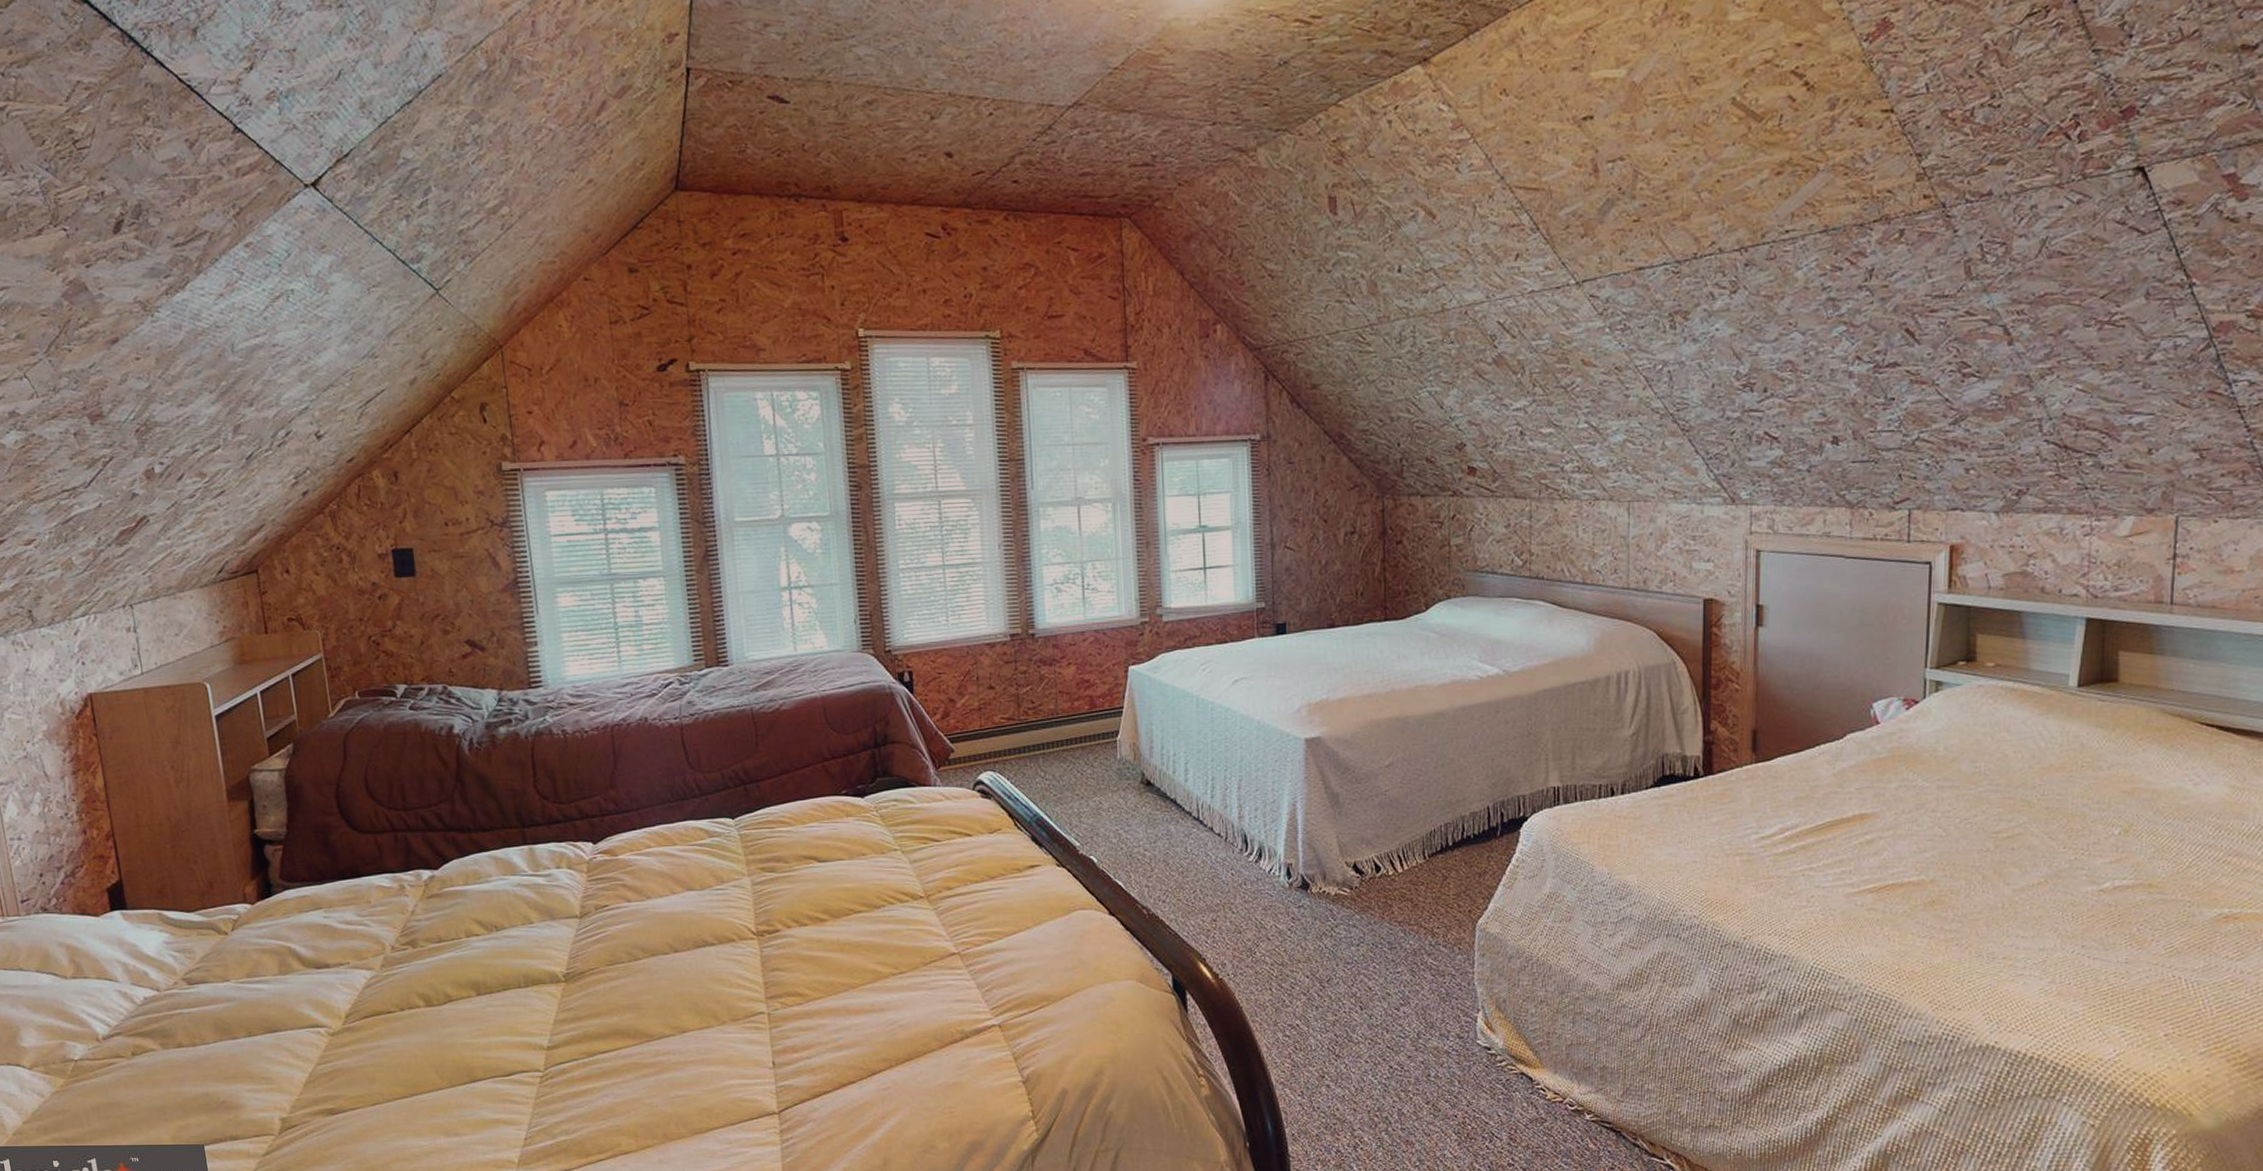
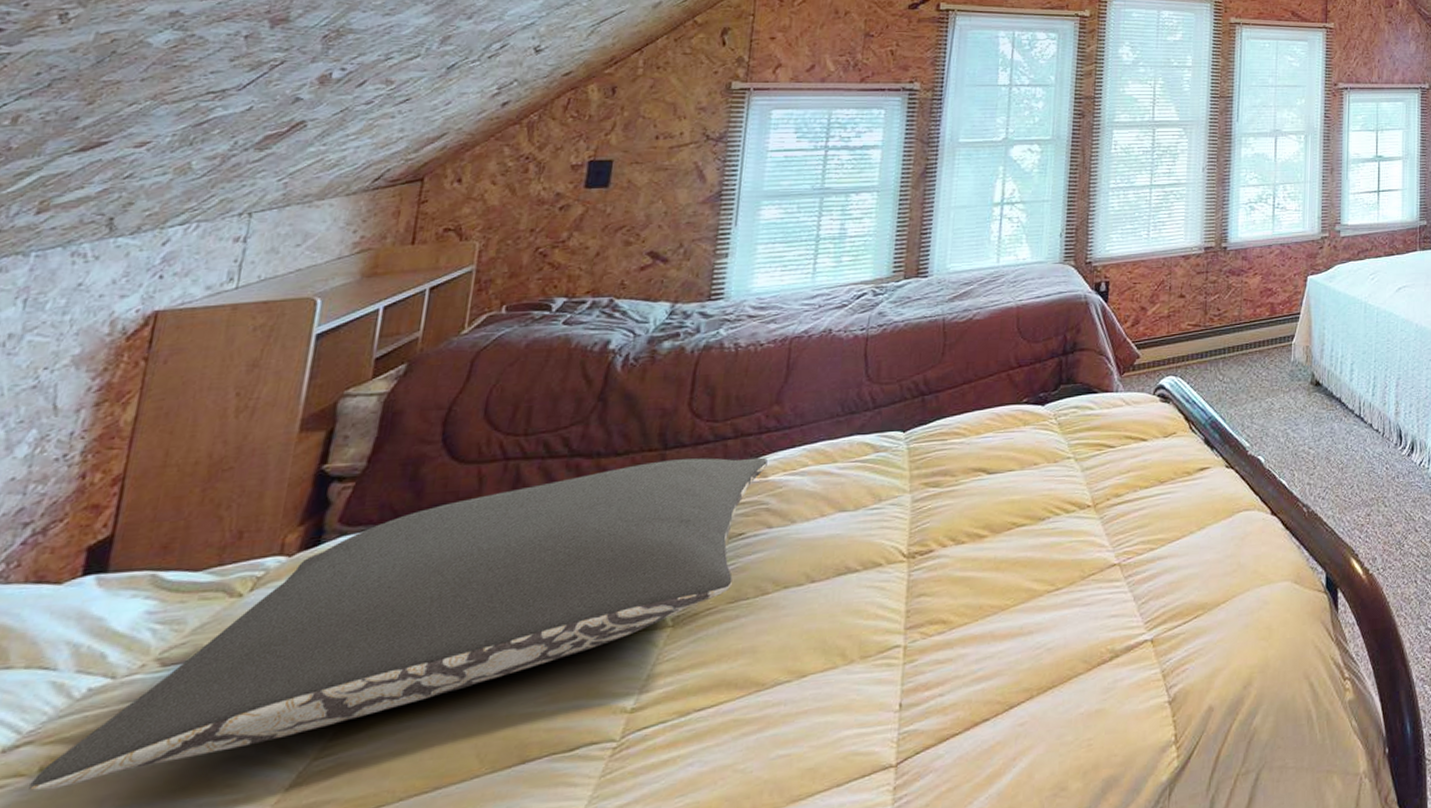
pillow: none [129,836,615,1069] -> present [29,457,768,791]

